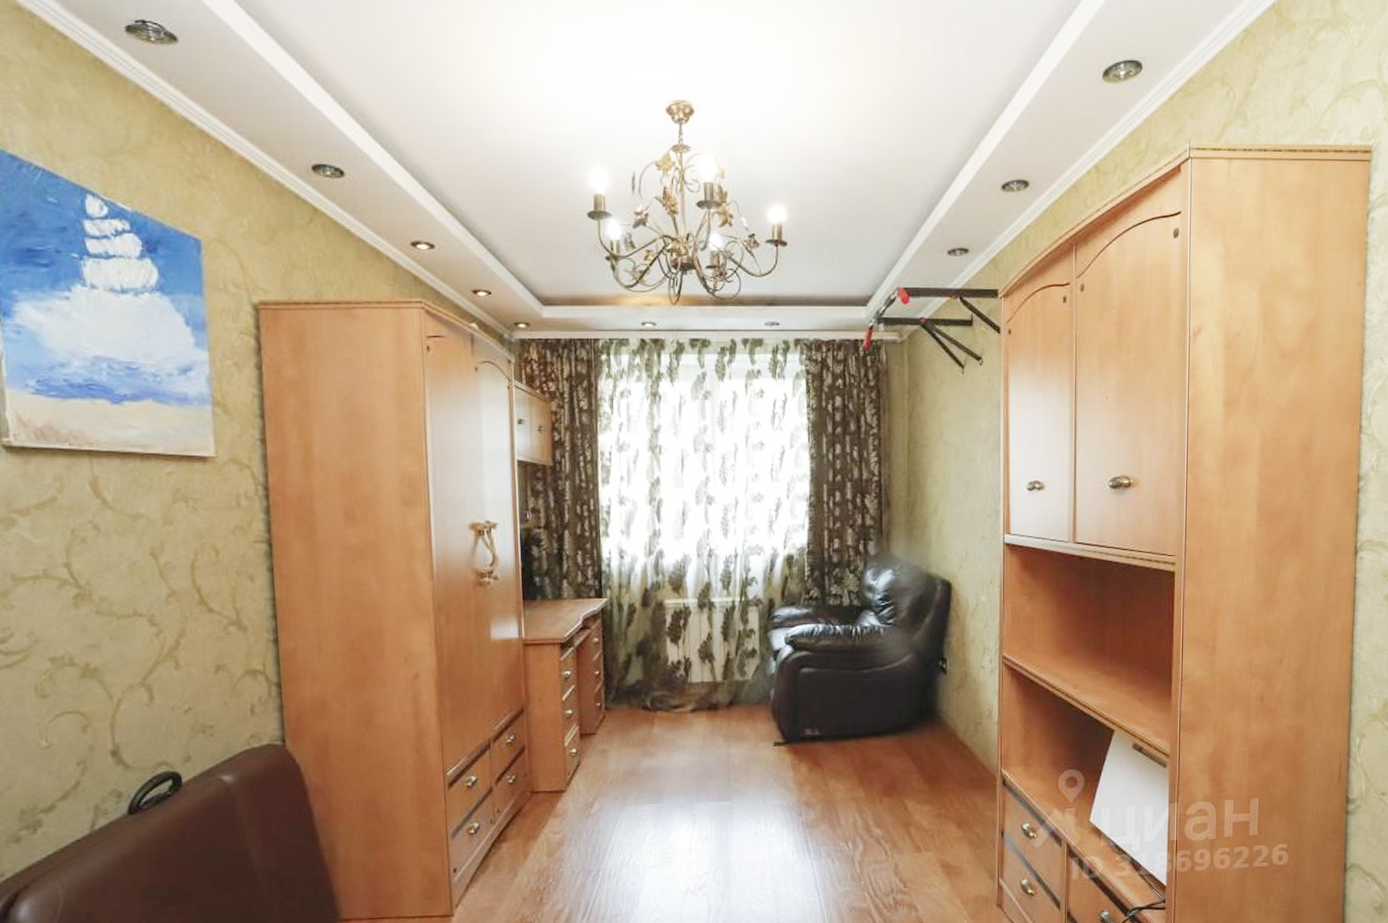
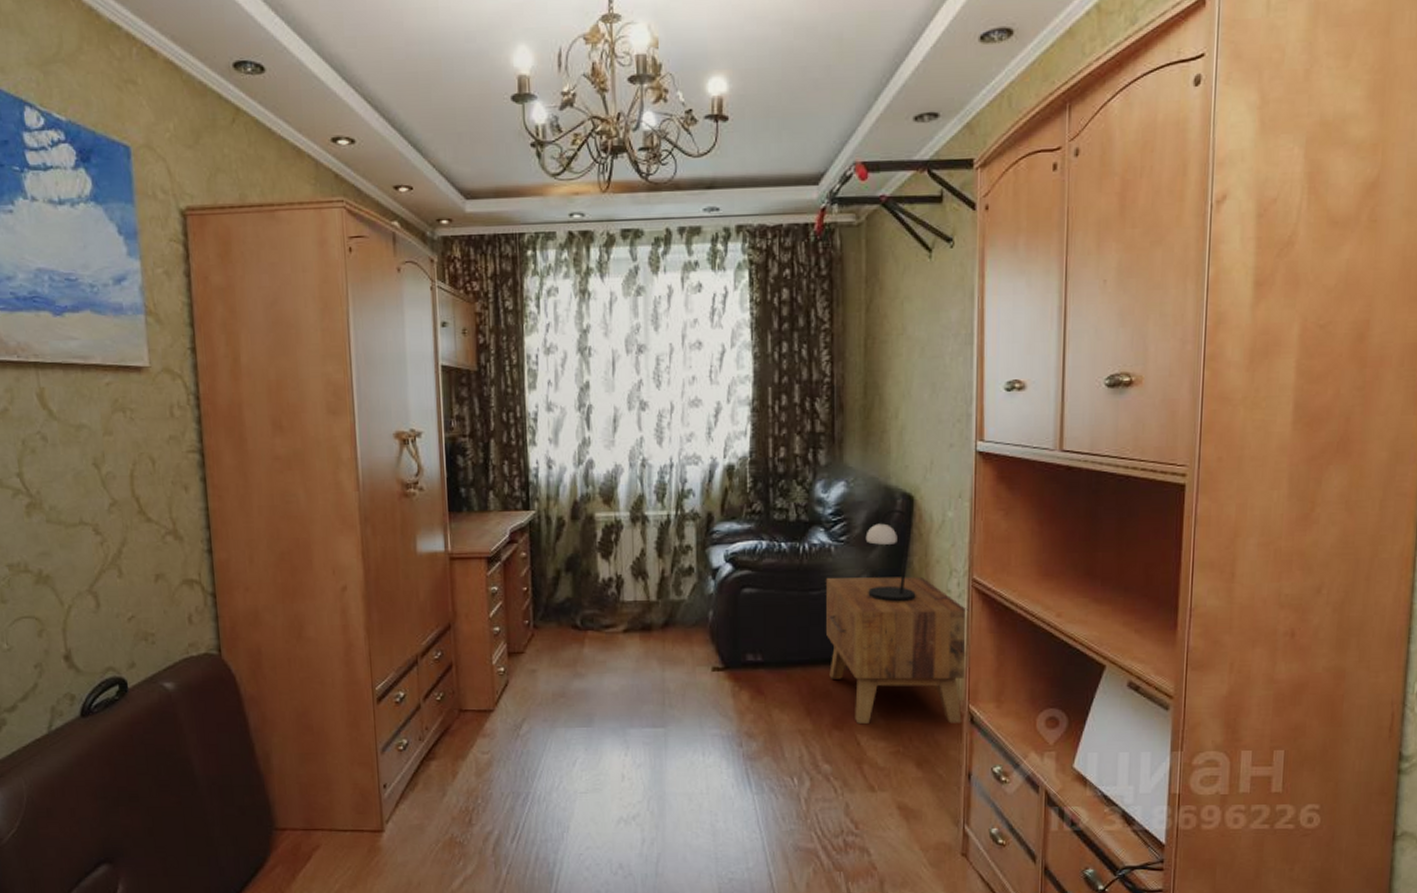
side table: none [876,654,999,790] -> present [826,576,968,724]
table lamp: none [910,594,955,678] -> present [865,509,916,602]

